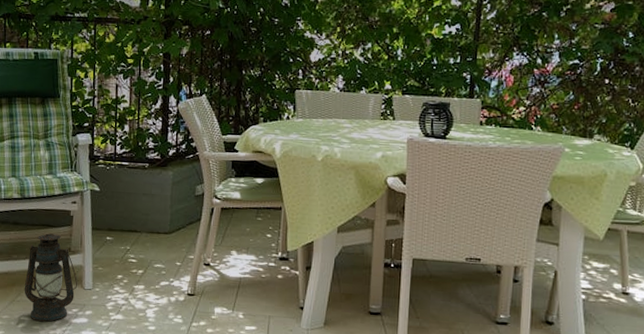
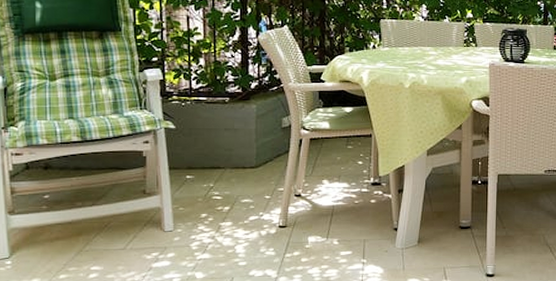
lantern: present [24,233,77,322] -> none [93,177,156,269]

